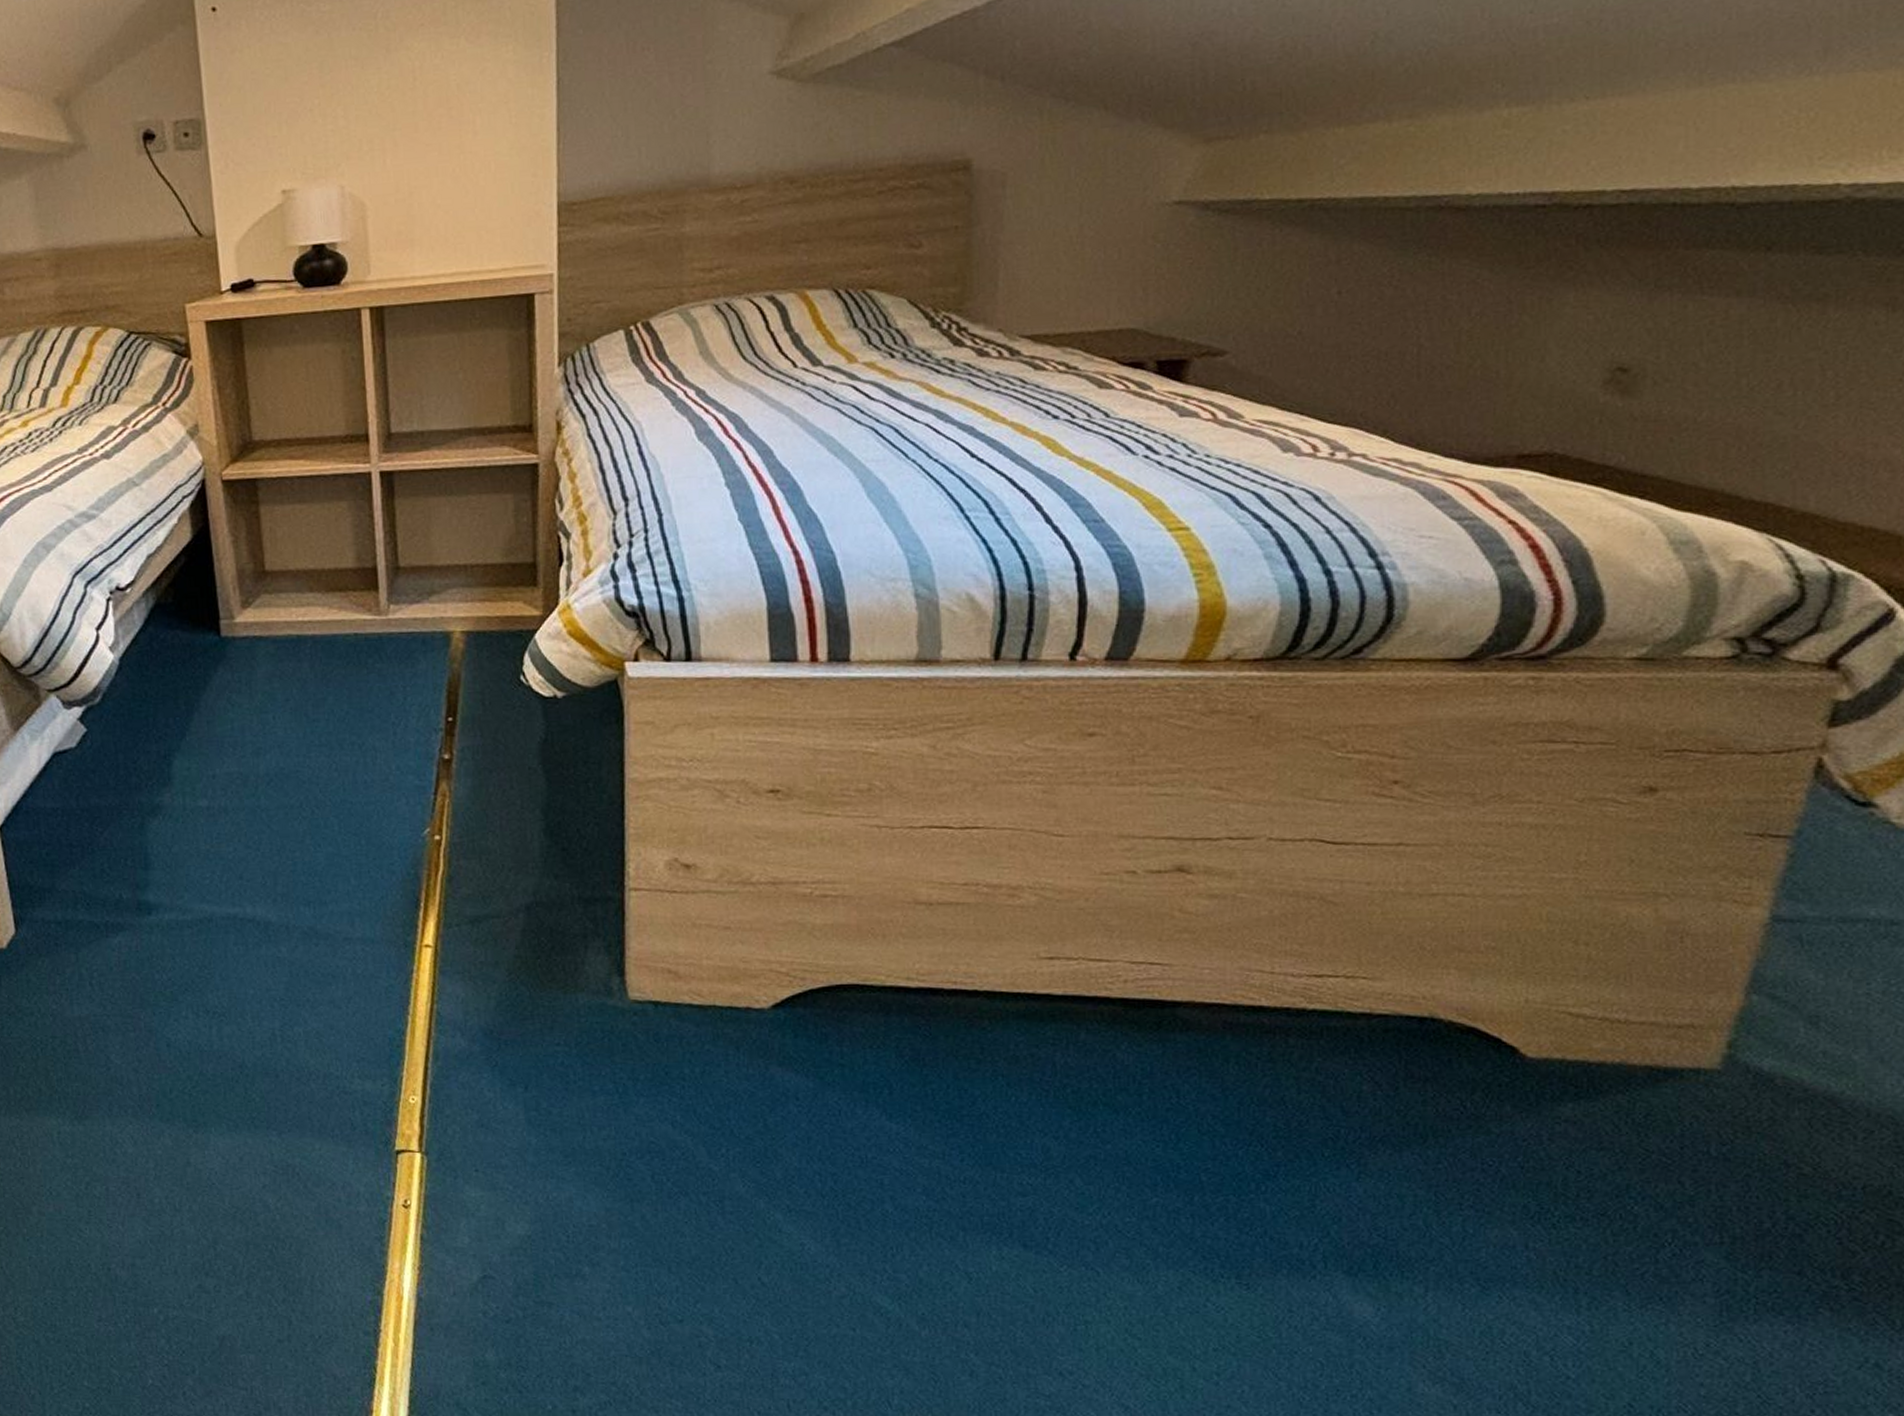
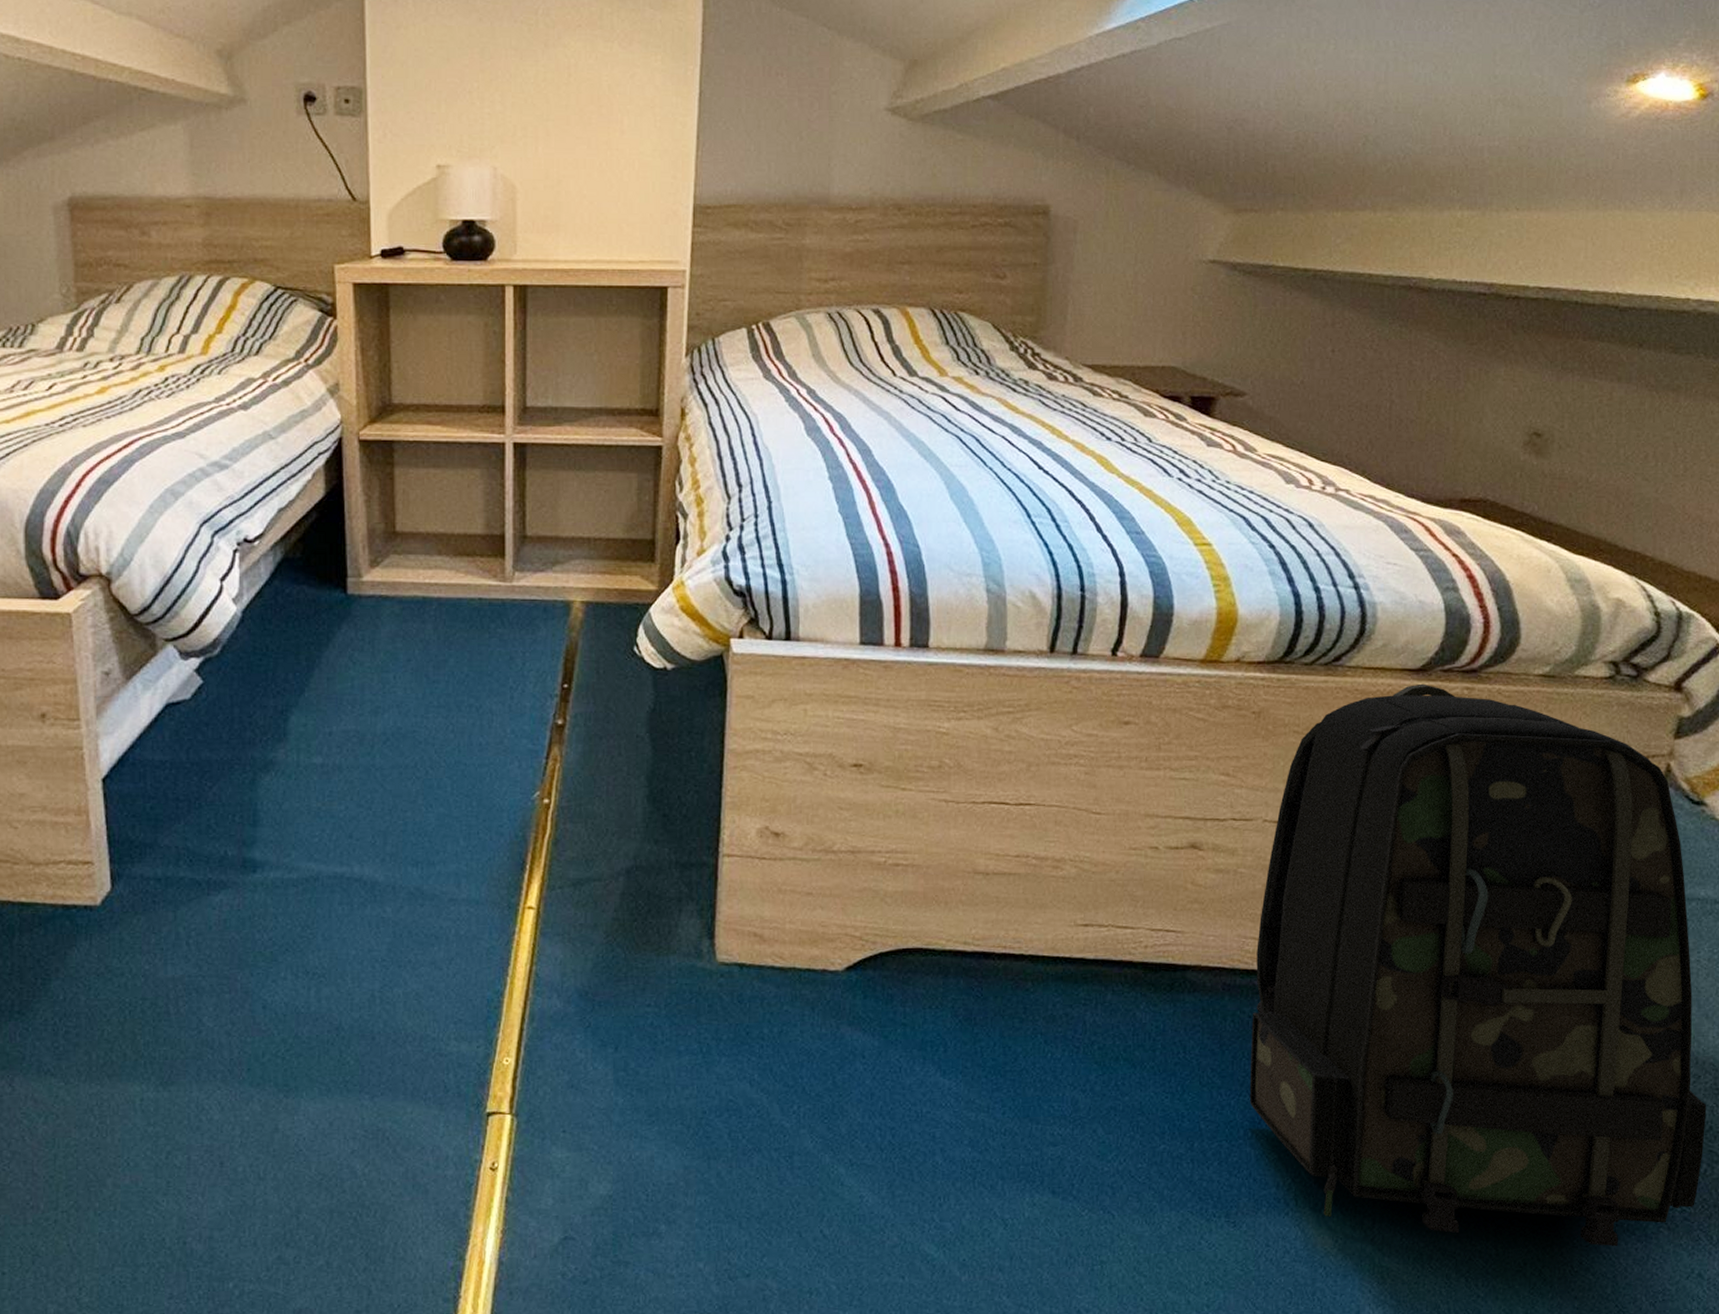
backpack: none [1261,675,1884,1328] -> present [1249,683,1707,1247]

